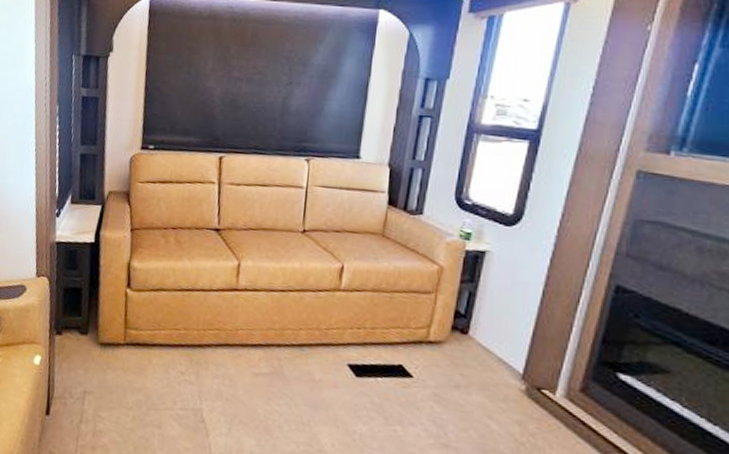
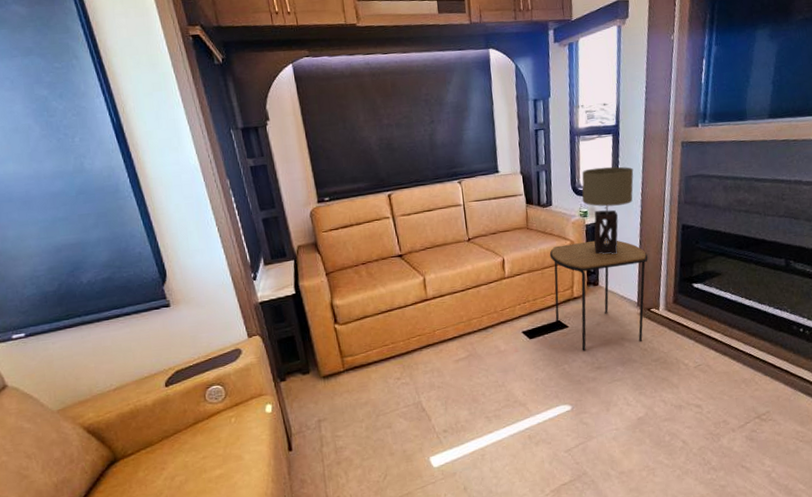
side table: none [397,267,552,430] -> present [549,240,648,351]
table lamp: none [466,178,553,300] -> present [582,166,634,255]

